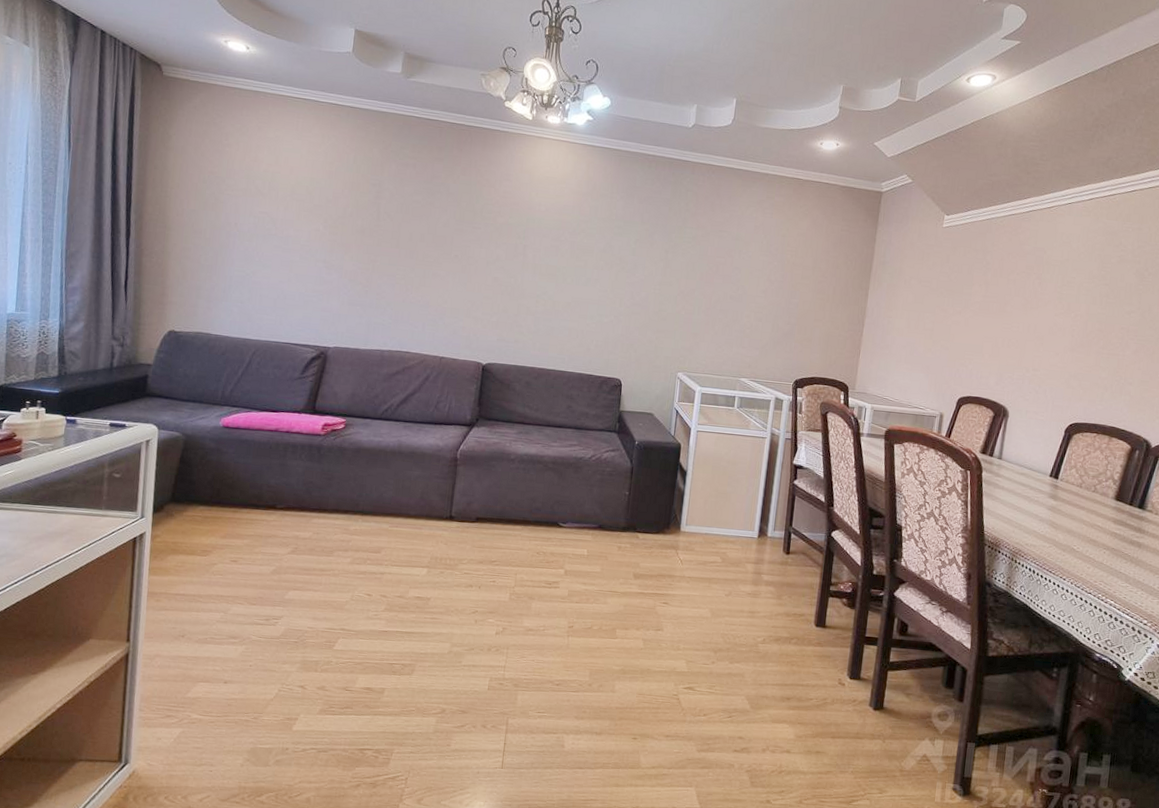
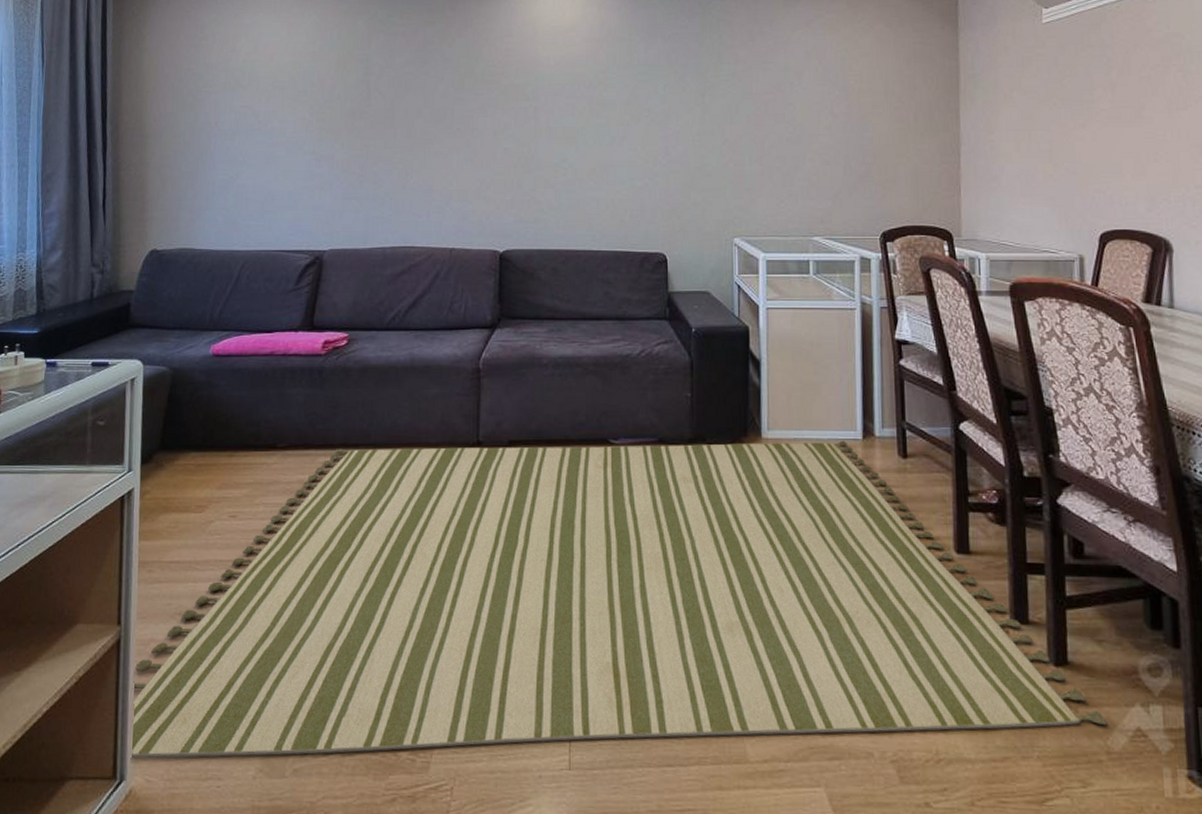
rug: none [136,512,904,752] -> present [131,440,1108,759]

